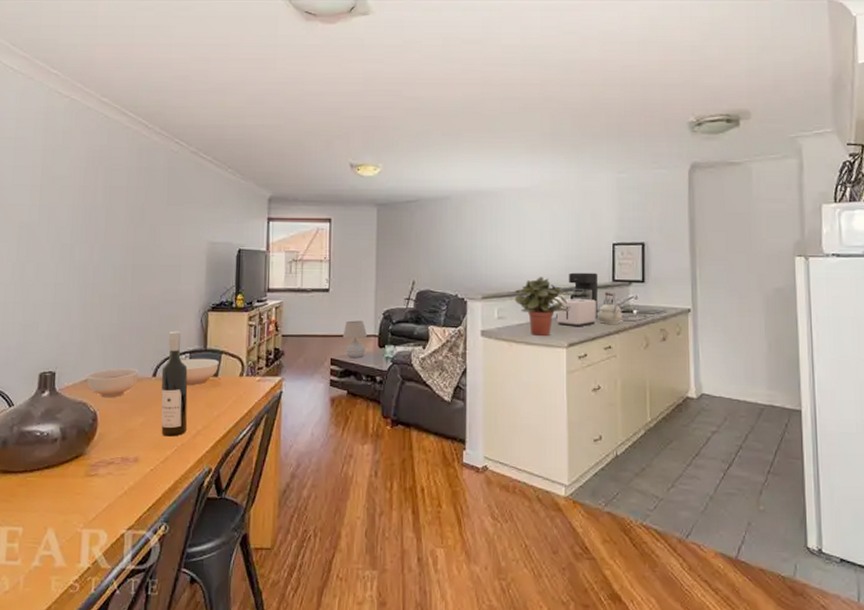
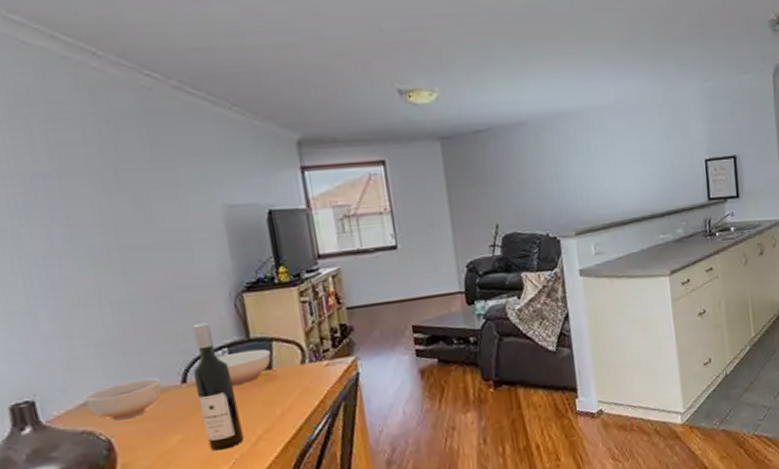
table lamp: present [342,320,368,359] -> none [422,277,453,322]
potted plant: present [514,277,573,336] -> none [610,203,670,268]
toaster: present [555,299,596,327] -> none [654,221,696,253]
coffee maker: present [568,272,598,319] -> none [664,193,697,241]
kettle: present [597,292,622,324] -> none [696,211,721,246]

